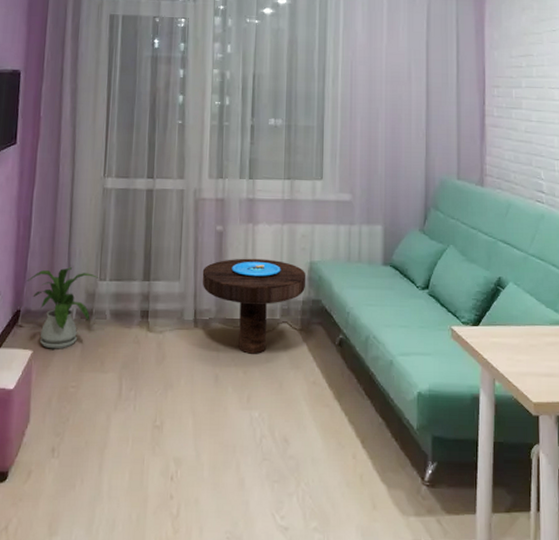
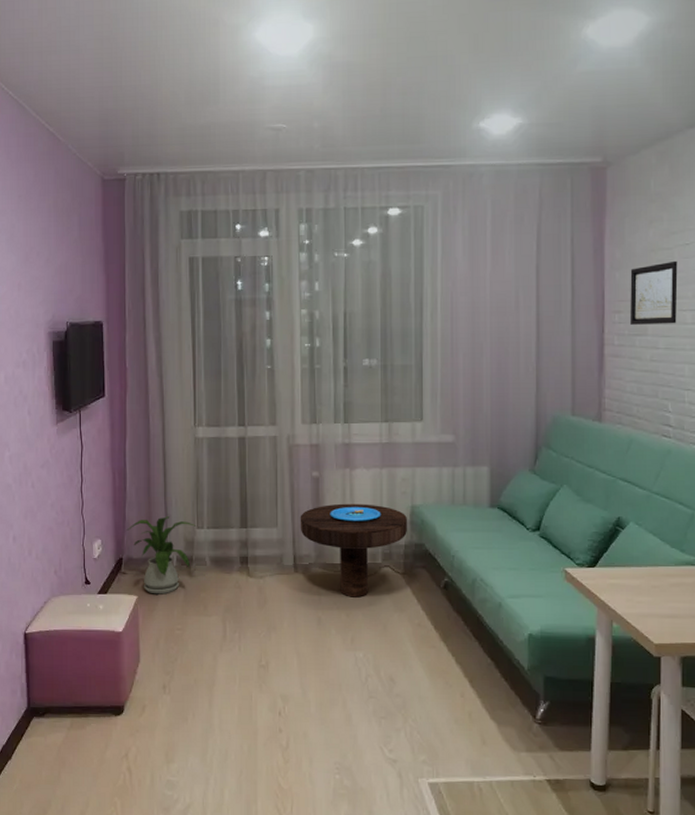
wall art: none [507,44,547,100] -> present [630,260,678,325]

